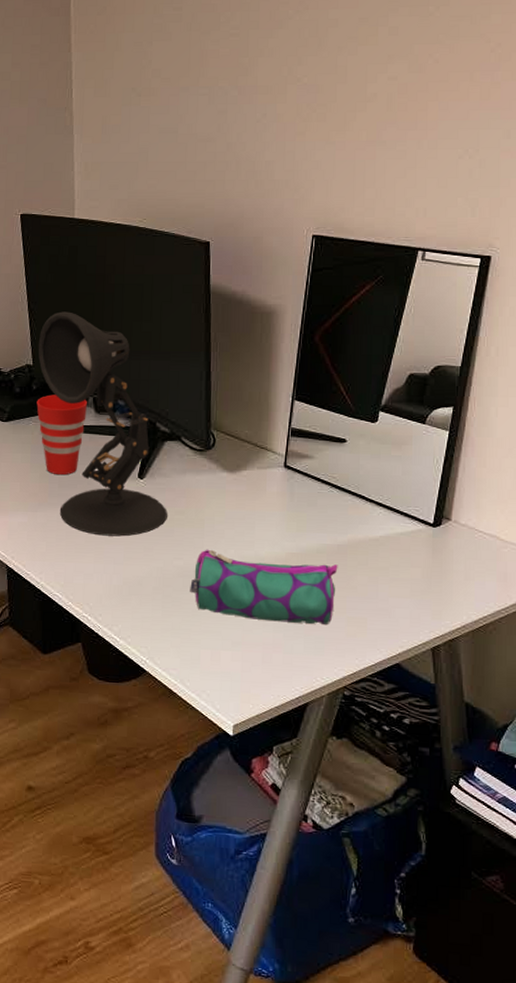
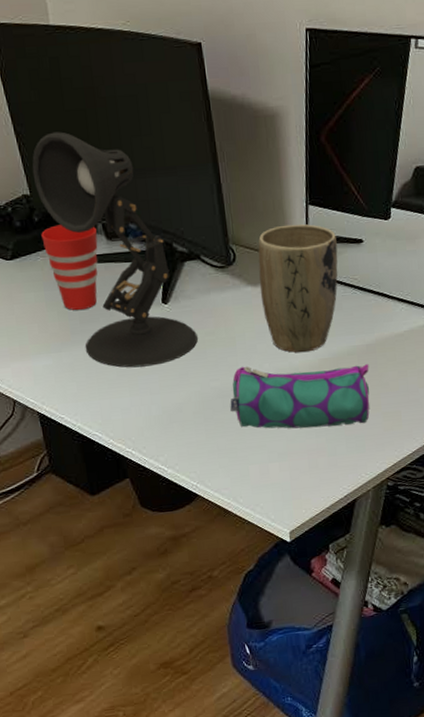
plant pot: none [235,417,319,544] -> present [258,223,338,353]

